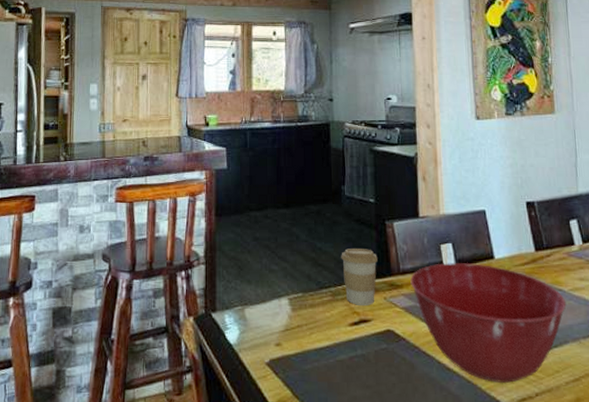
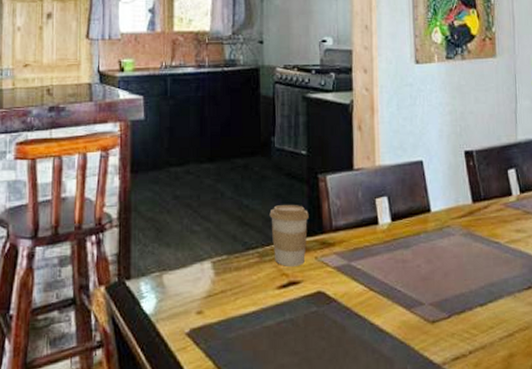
mixing bowl: present [410,262,567,384] -> none [343,216,503,343]

